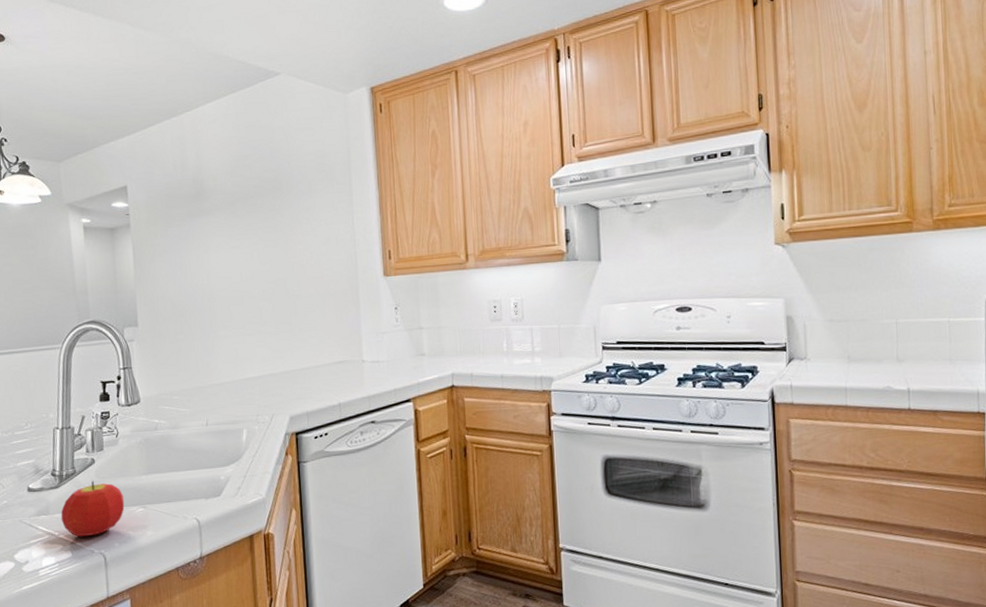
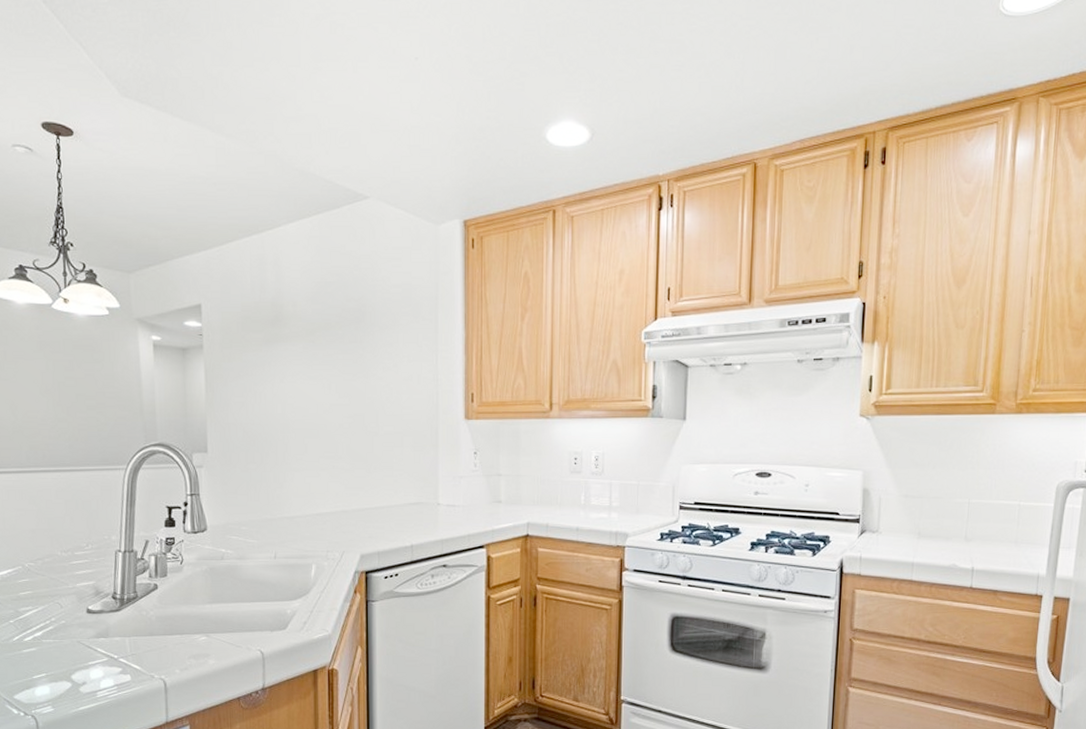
fruit: present [61,480,125,537] -> none [121,606,187,661]

